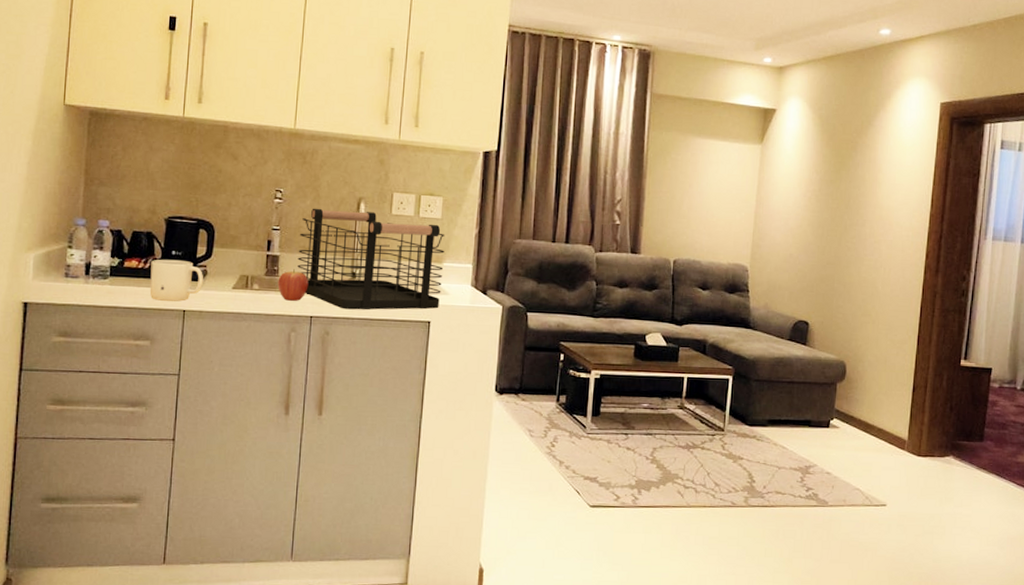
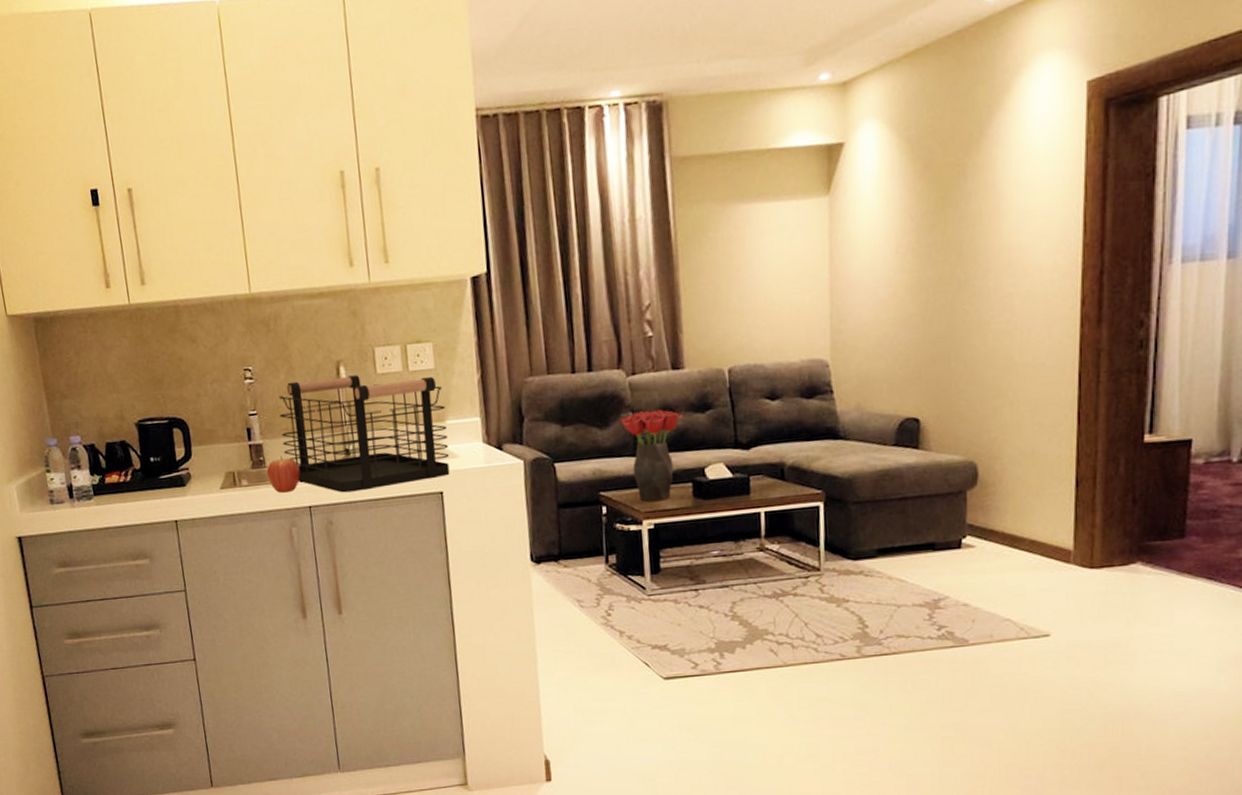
mug: present [149,259,203,302] -> none [131,465,189,515]
bouquet: none [584,281,635,357] -> present [619,409,683,502]

